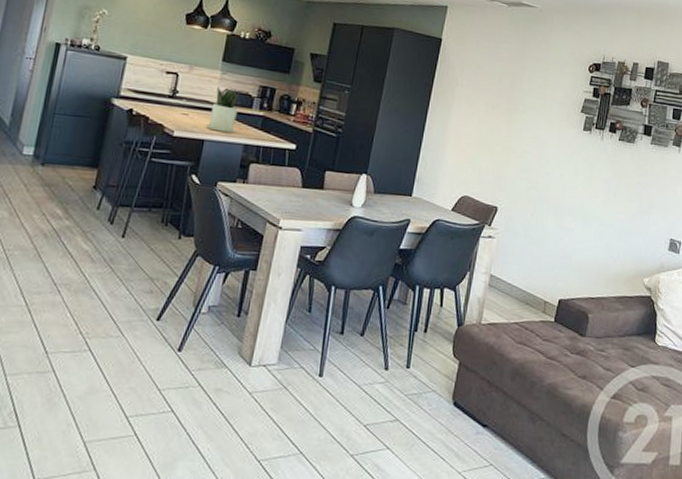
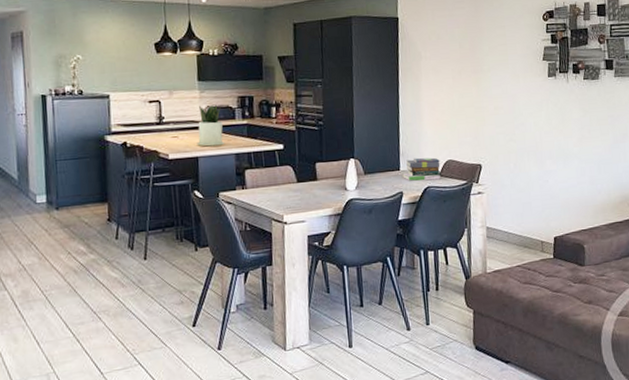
books: none [413,186,456,214] -> present [402,157,441,181]

